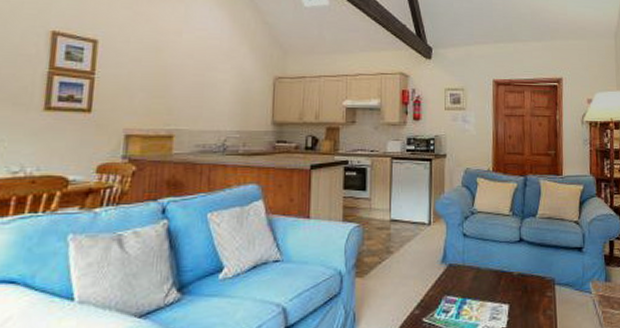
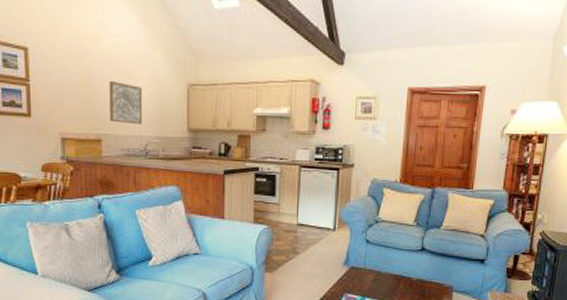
wall art: none [185,73,224,119] -> present [109,80,142,125]

